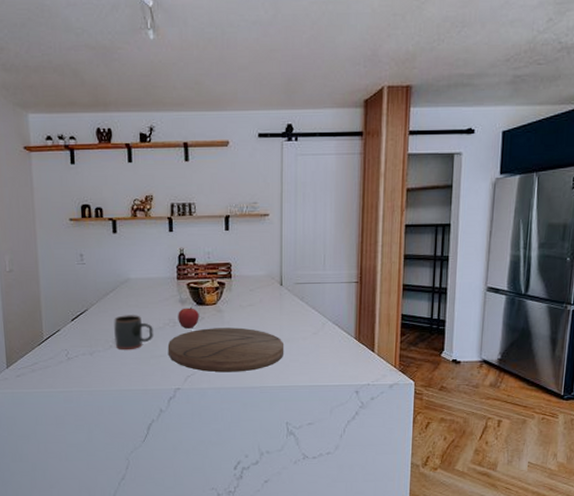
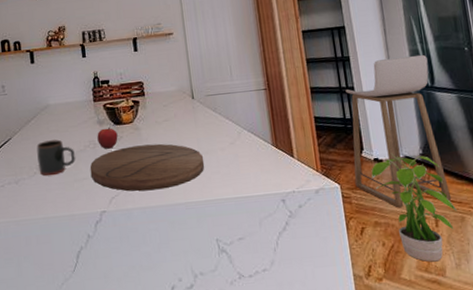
bar stool: none [429,261,527,406] -> present [345,54,452,207]
potted plant: none [447,355,520,457] -> present [371,153,456,262]

